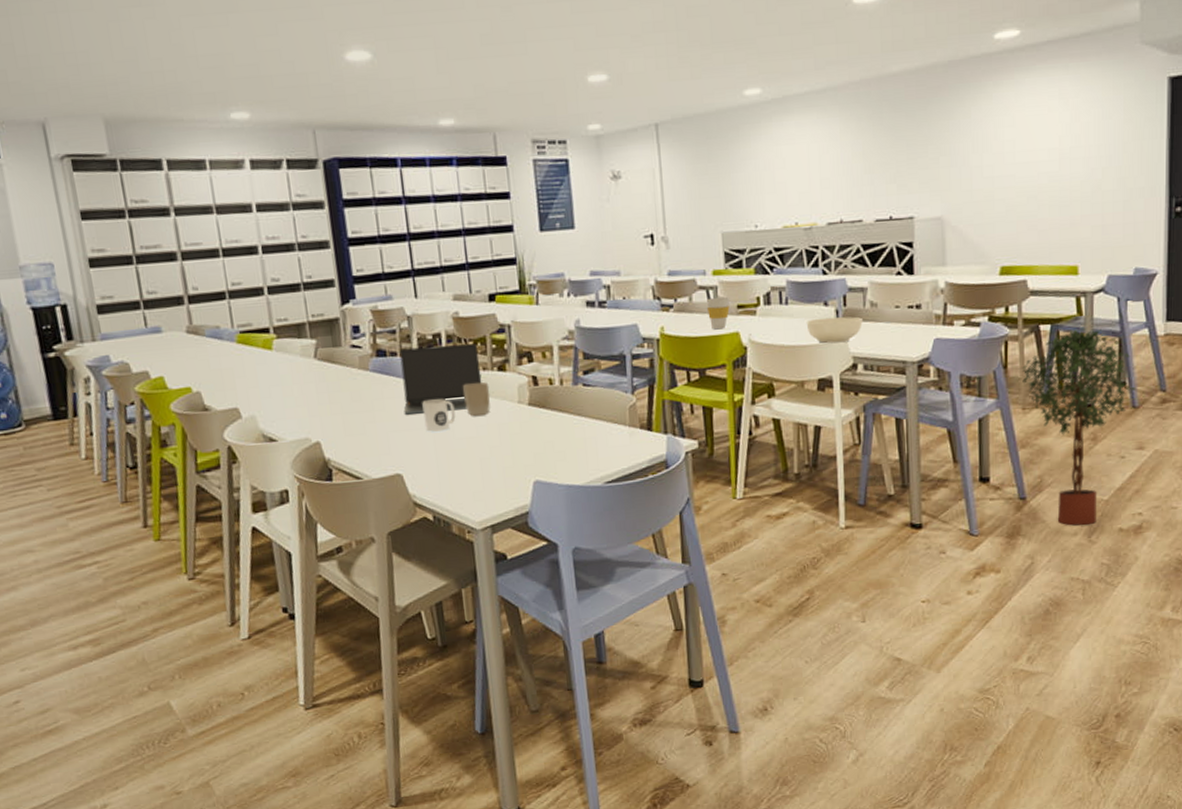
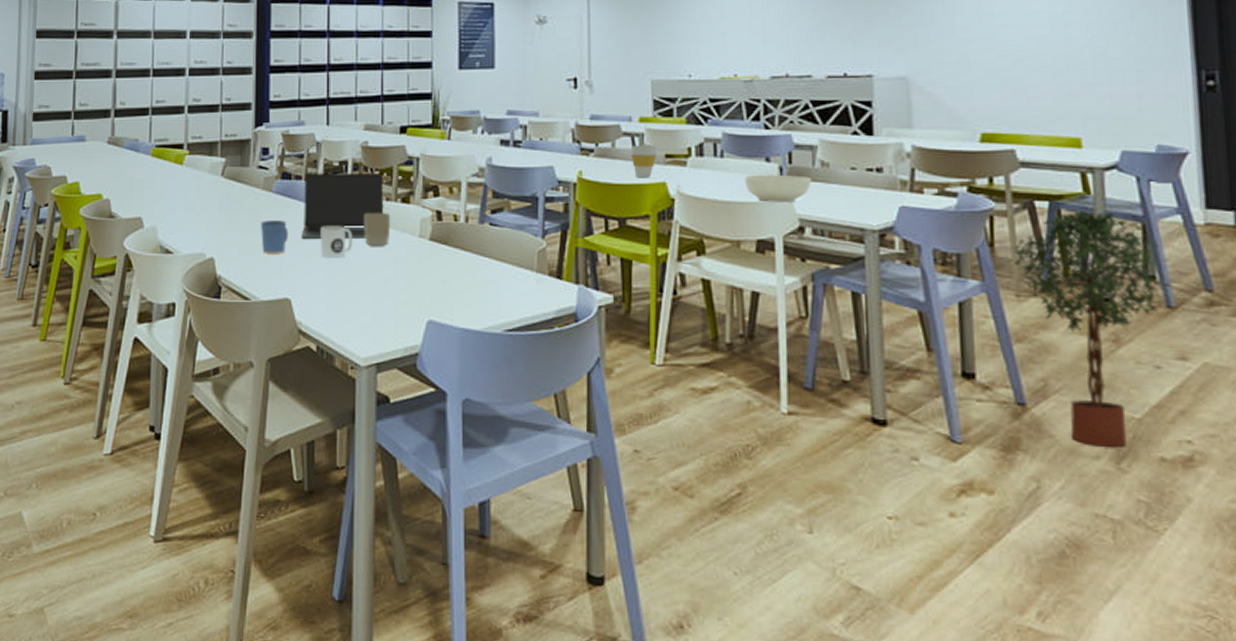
mug: none [362,398,392,433] -> present [261,220,289,254]

